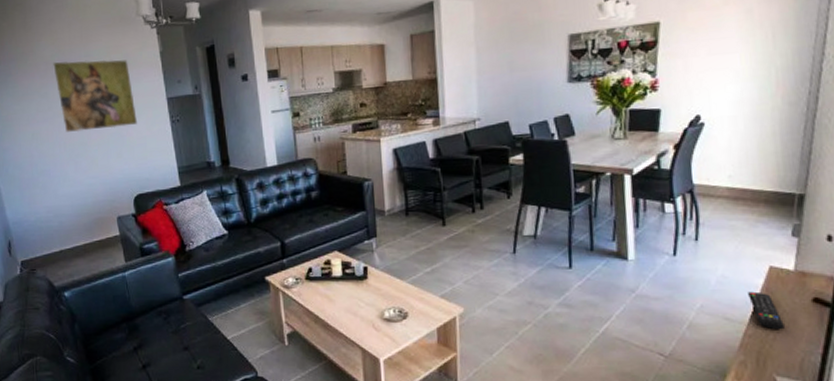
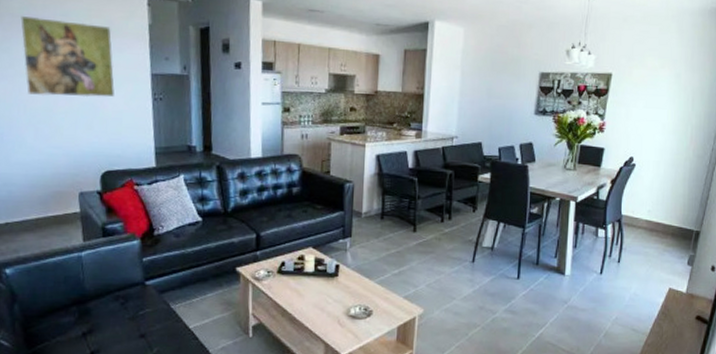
remote control: present [748,291,785,330] -> none [651,308,674,341]

